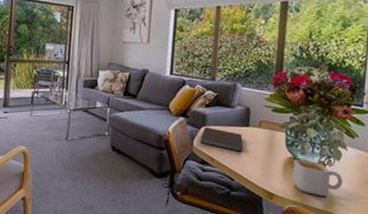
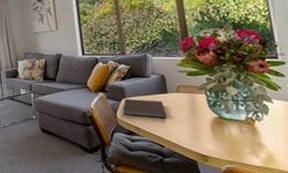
mug: present [292,159,343,196] -> none [221,118,277,152]

